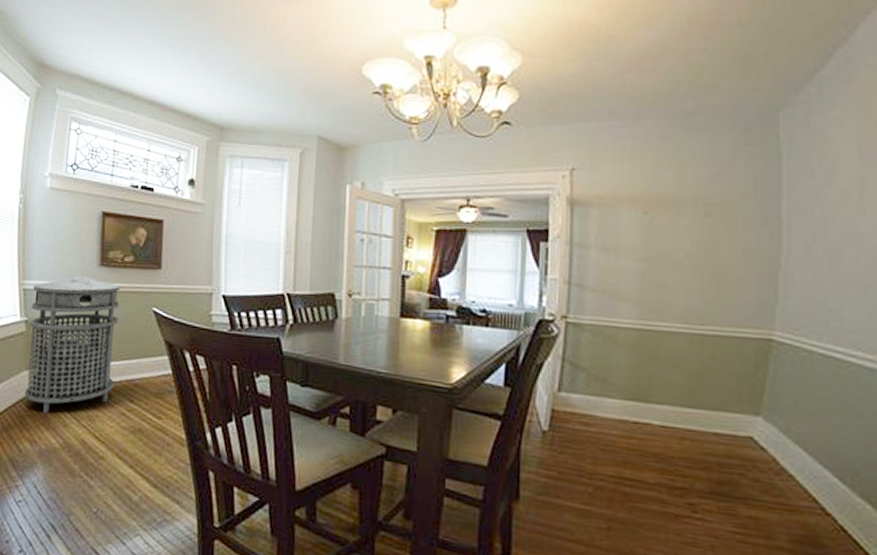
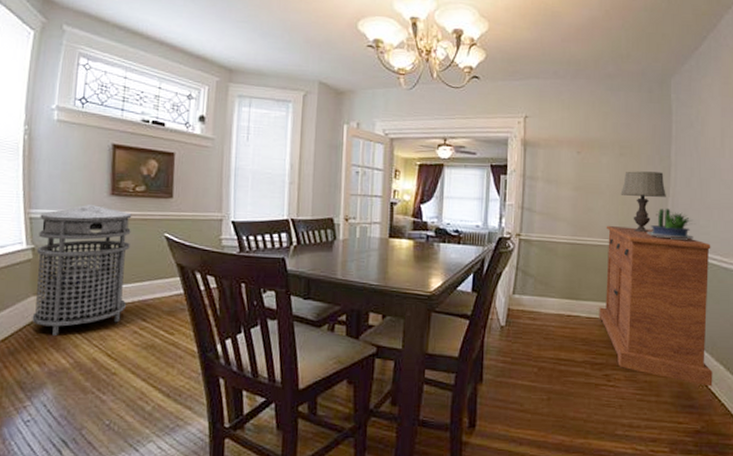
sideboard: none [678,308,855,533] -> present [599,226,713,387]
table lamp: none [707,236,775,318] -> present [620,171,666,233]
potted plant: none [747,284,819,329] -> present [647,208,694,240]

